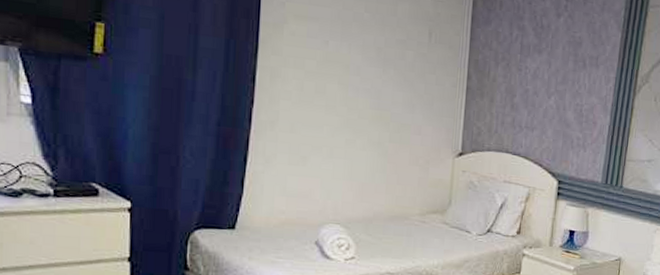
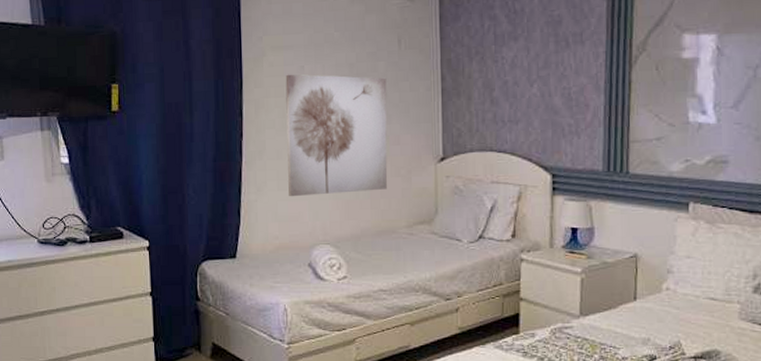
wall art: none [300,46,414,177] -> present [285,74,388,197]

